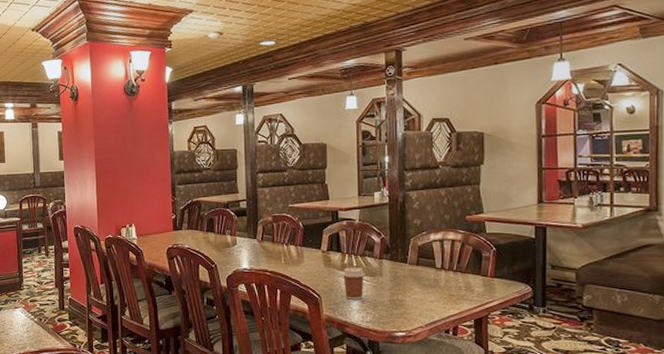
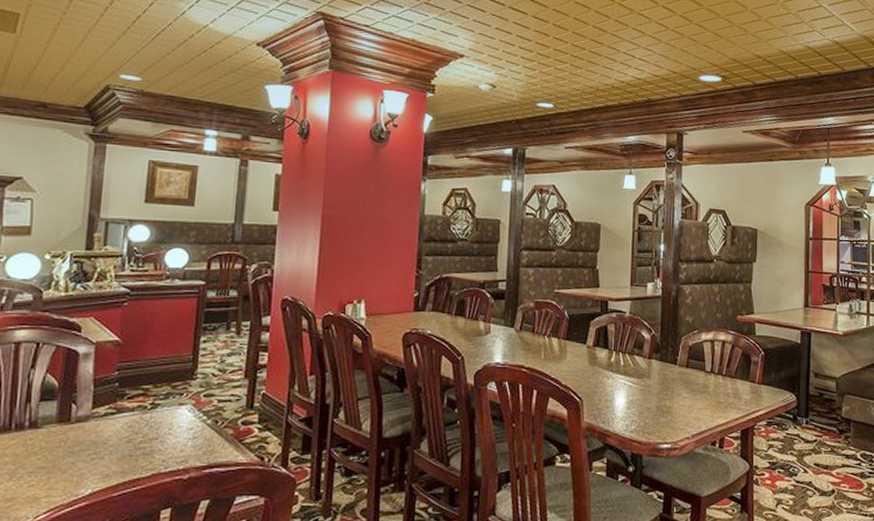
coffee cup: present [342,268,365,300] -> none [607,367,633,404]

